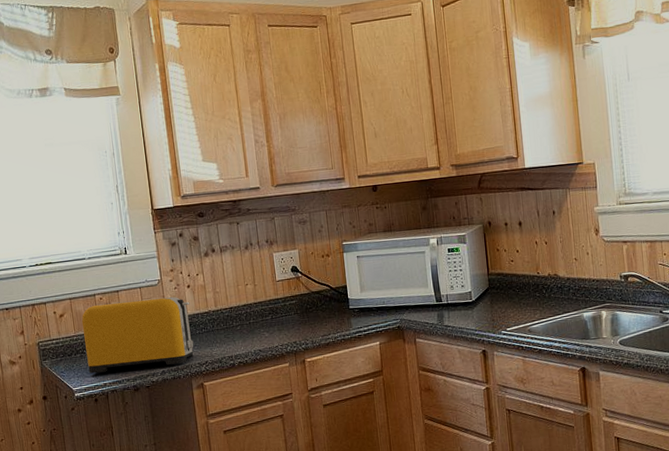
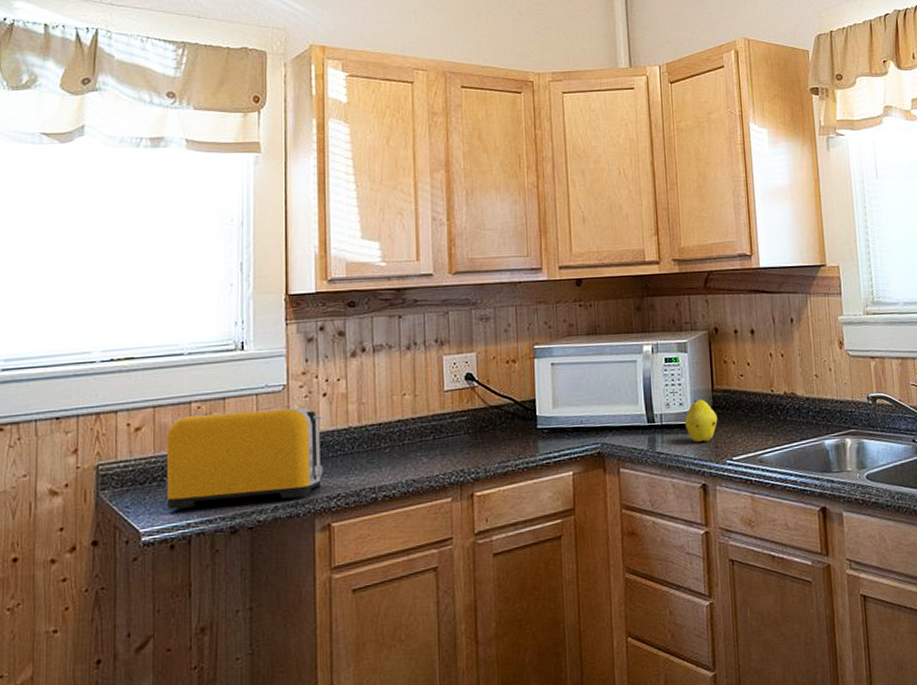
fruit: none [466,282,494,317] -> present [684,399,718,443]

